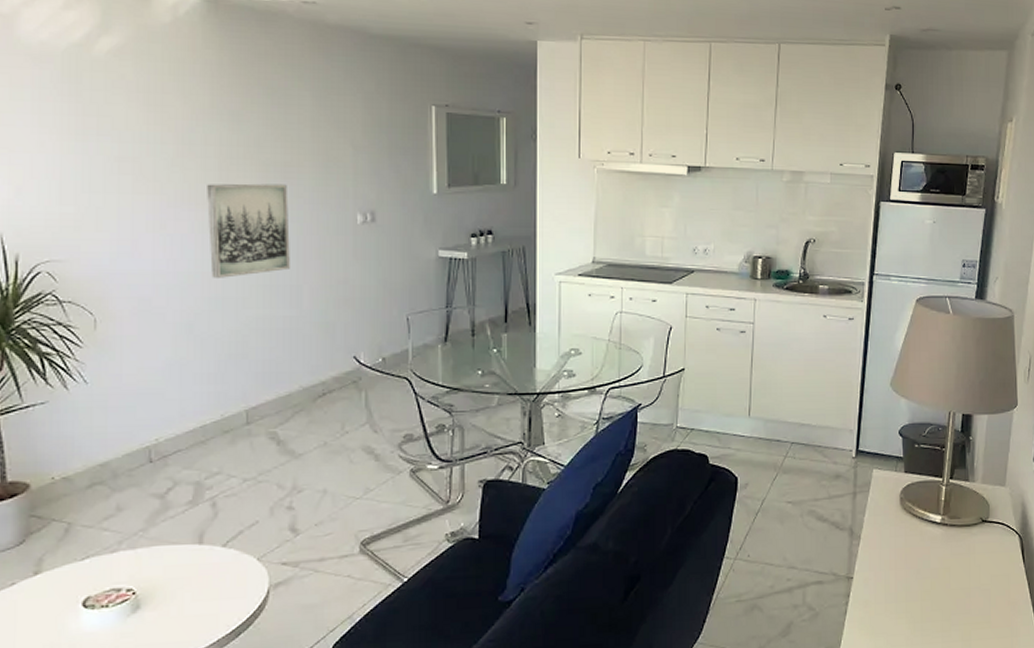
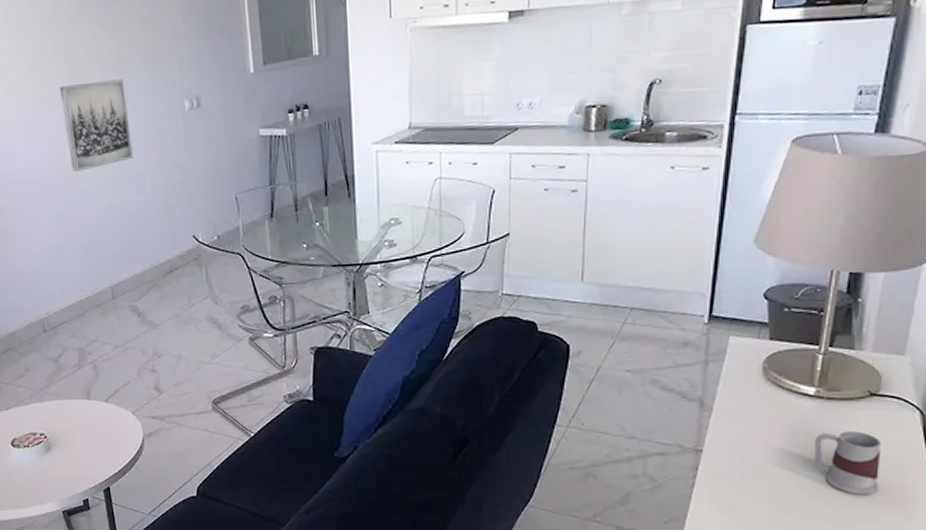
mug: none [942,554,992,613] -> present [814,431,881,494]

